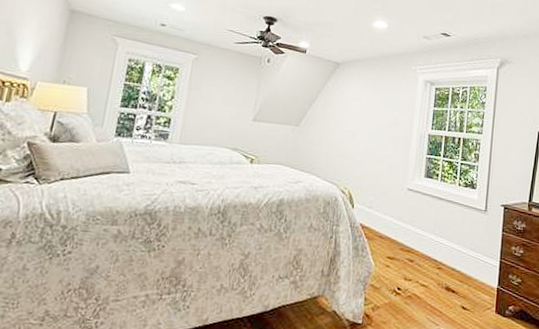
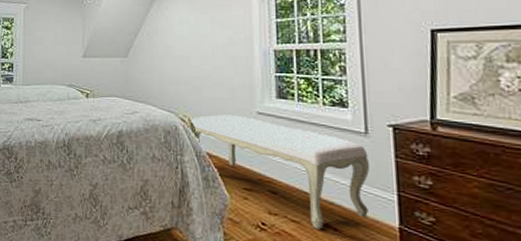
bench: none [349,189,485,292] -> present [190,114,369,230]

